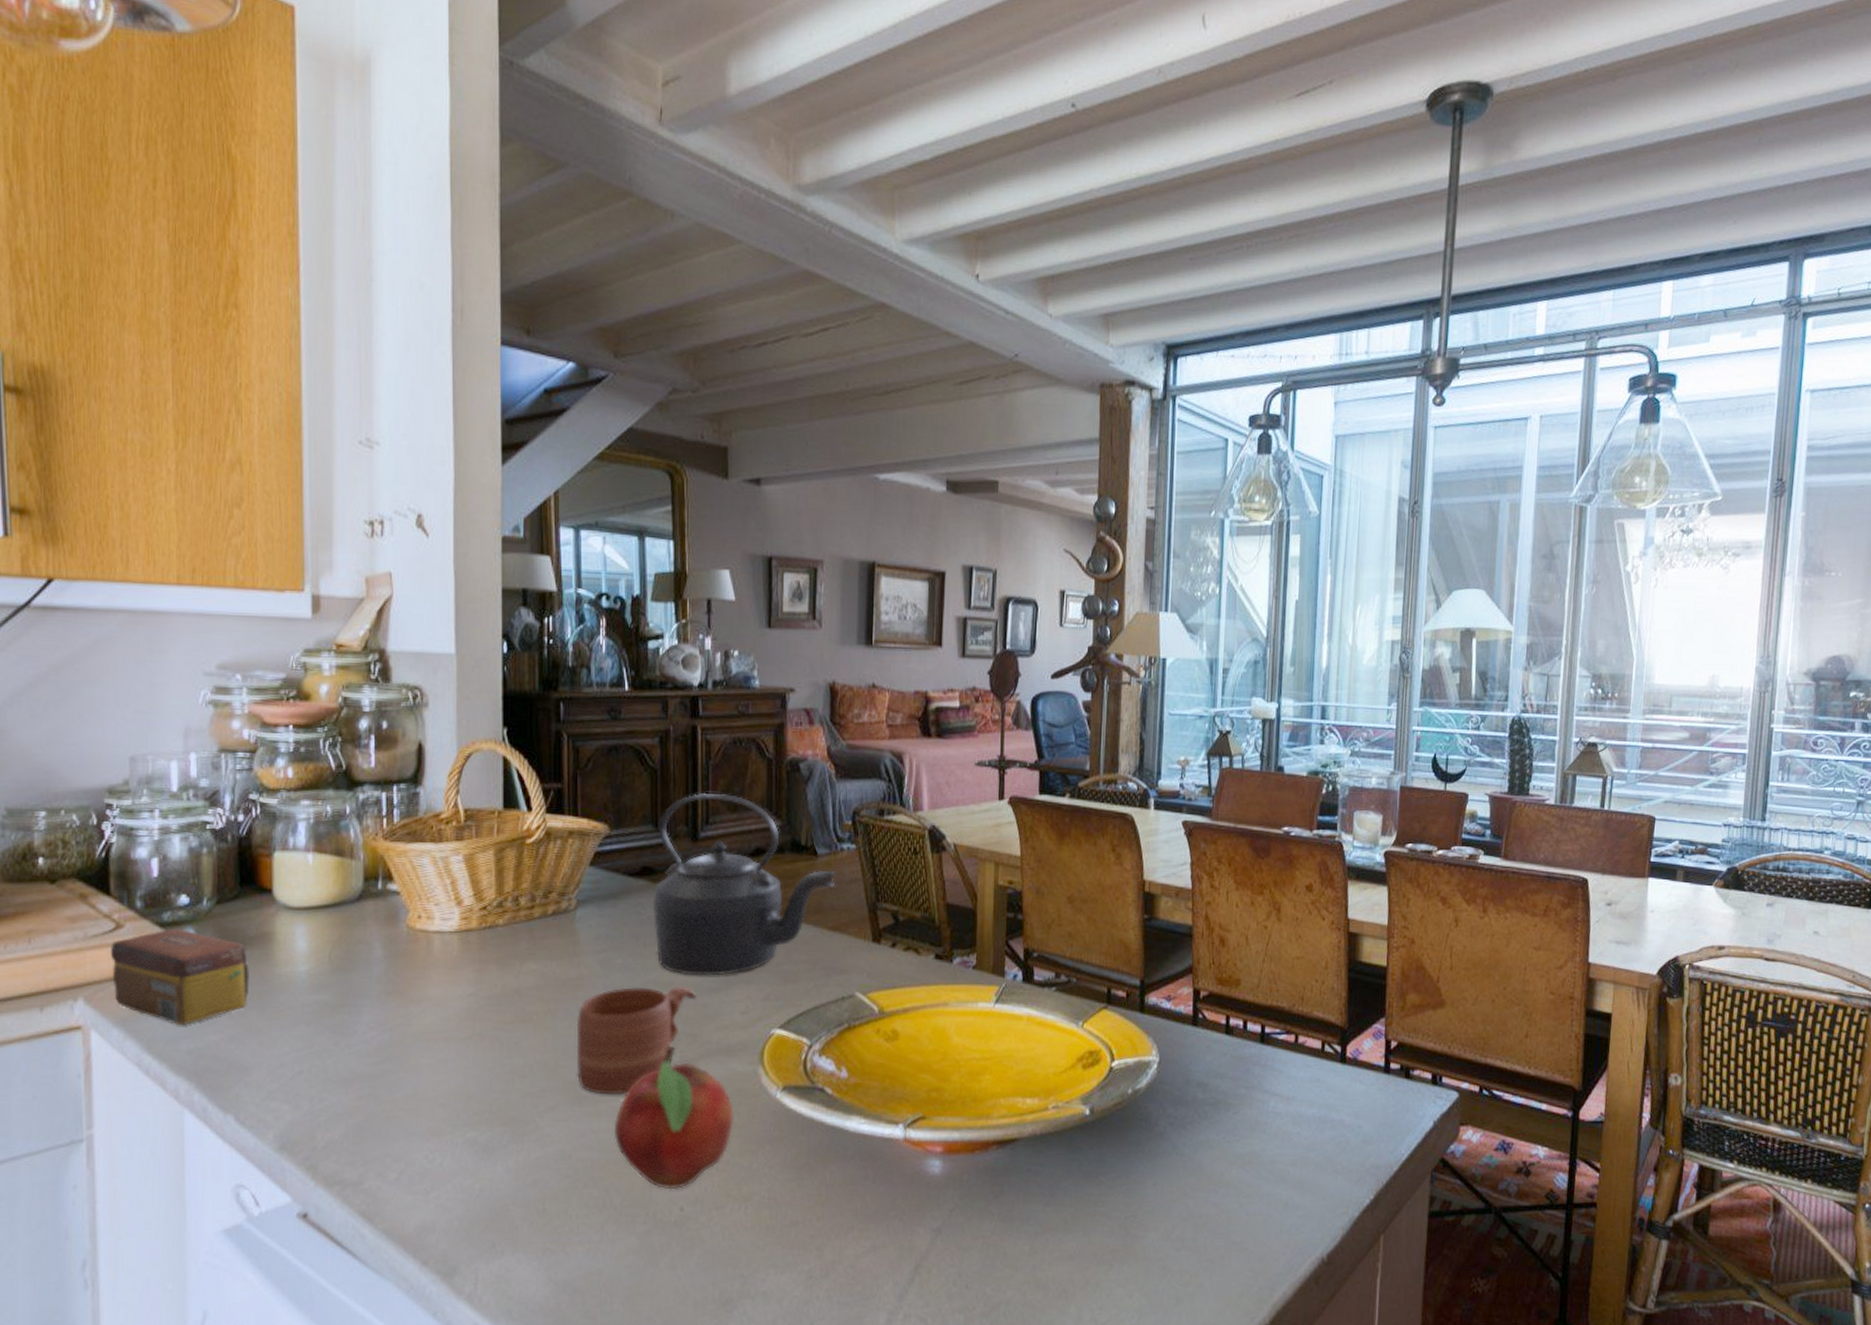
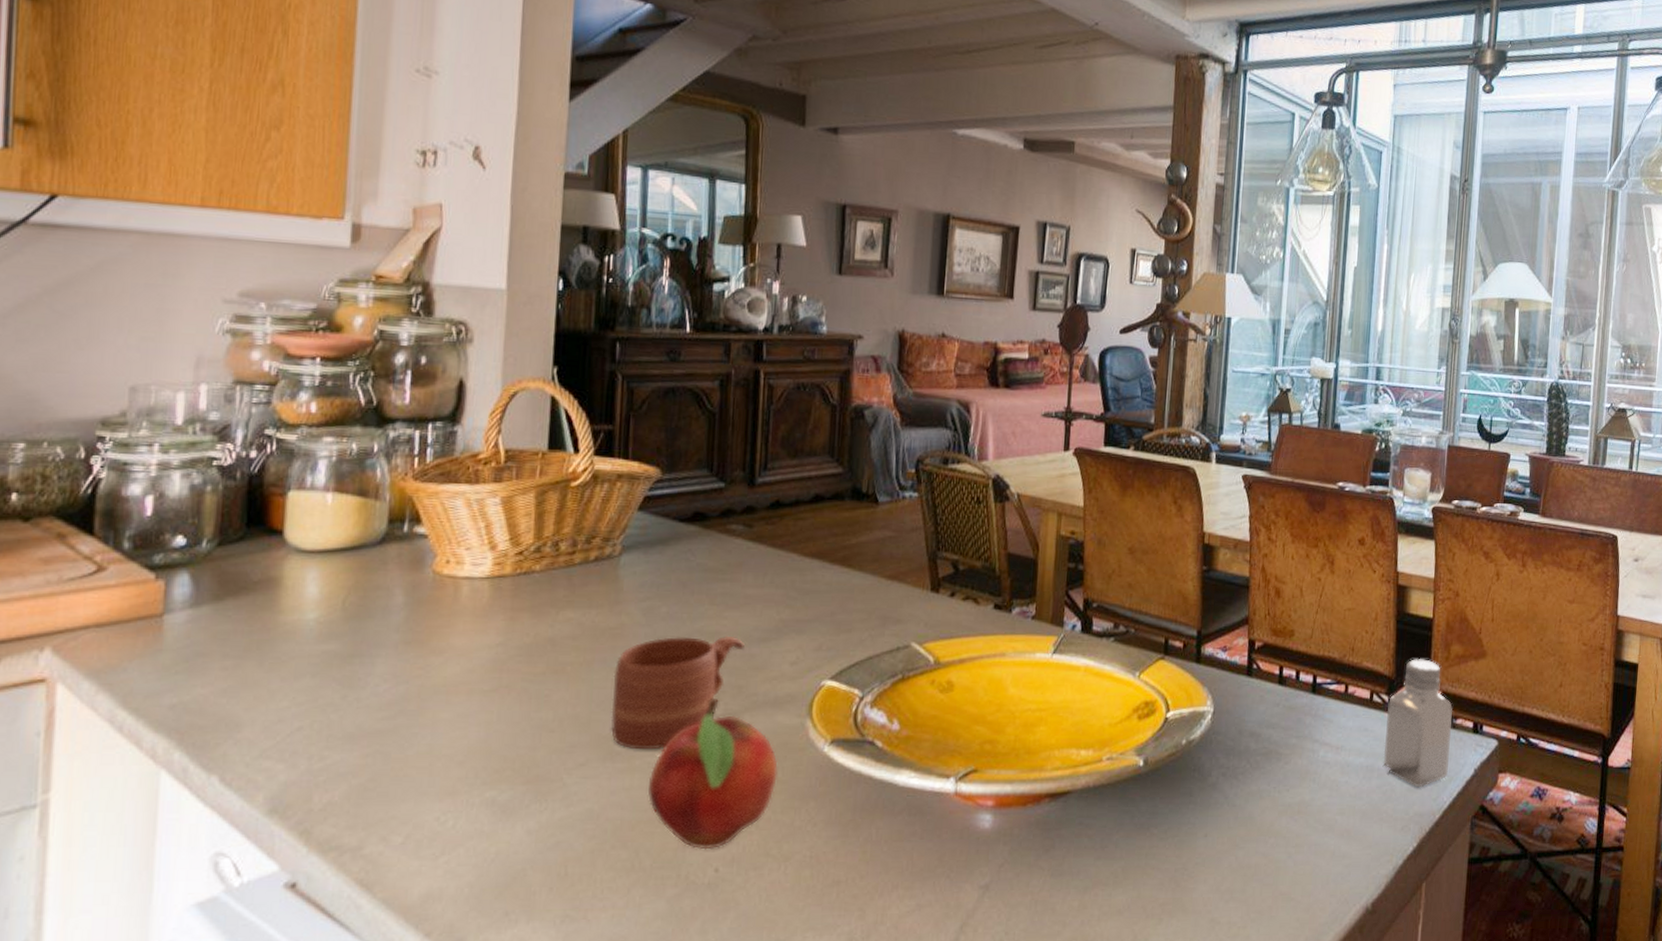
tea box: present [110,928,250,1026] -> none [87,571,250,678]
kettle: present [652,794,835,976] -> none [703,438,895,625]
saltshaker: none [1336,1008,1410,1140] -> present [1383,659,1453,788]

